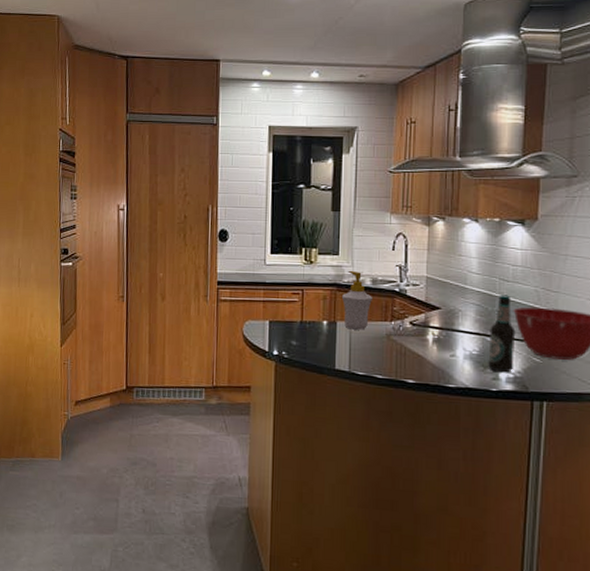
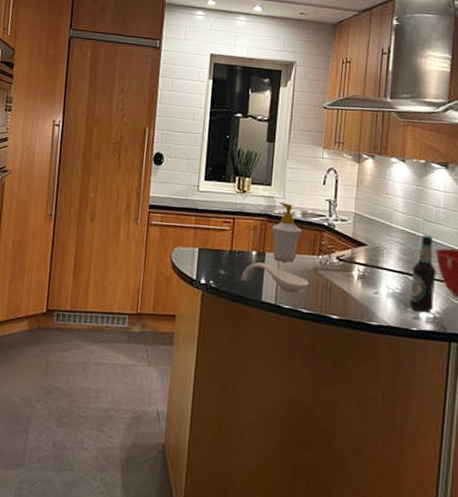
spoon rest: none [313,331,382,360] -> present [241,262,309,293]

